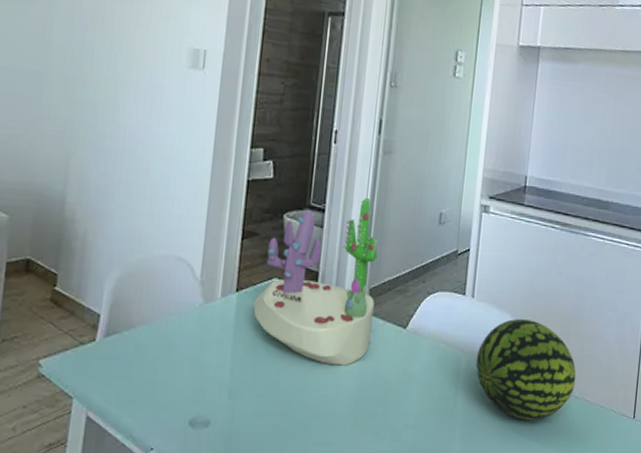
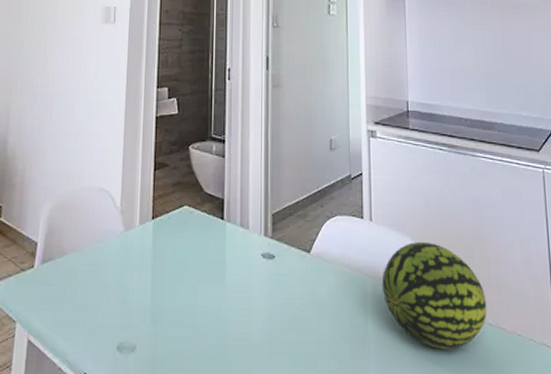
succulent planter: present [253,197,378,366] -> none [168,127,277,291]

